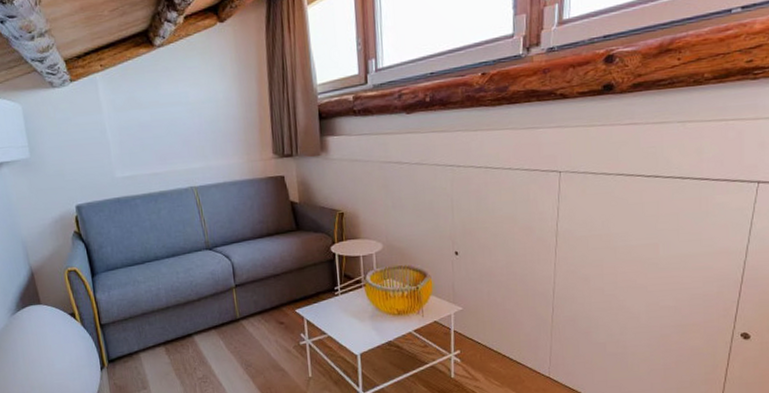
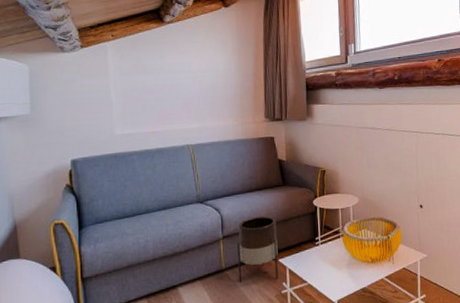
planter: none [250,264,296,332] -> present [237,216,278,283]

